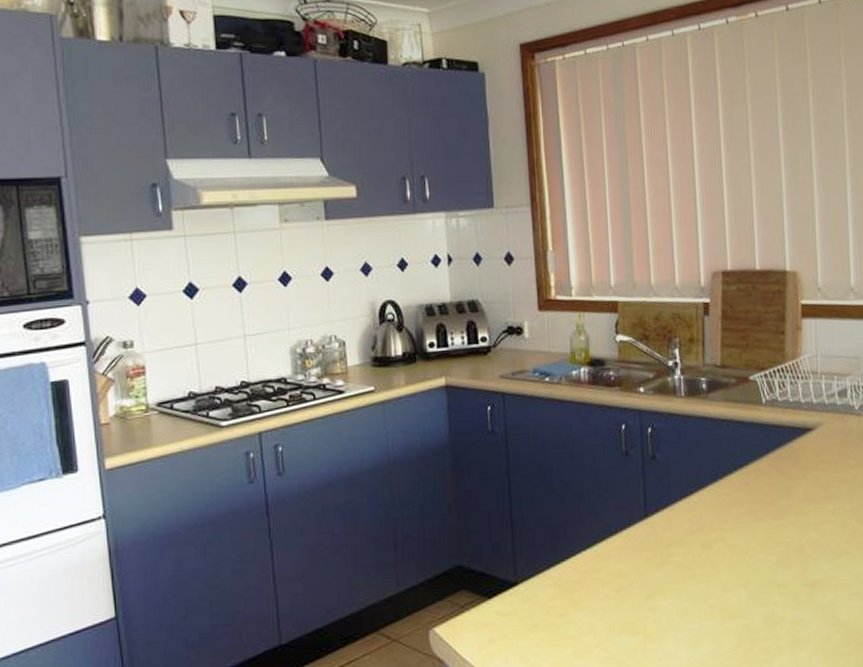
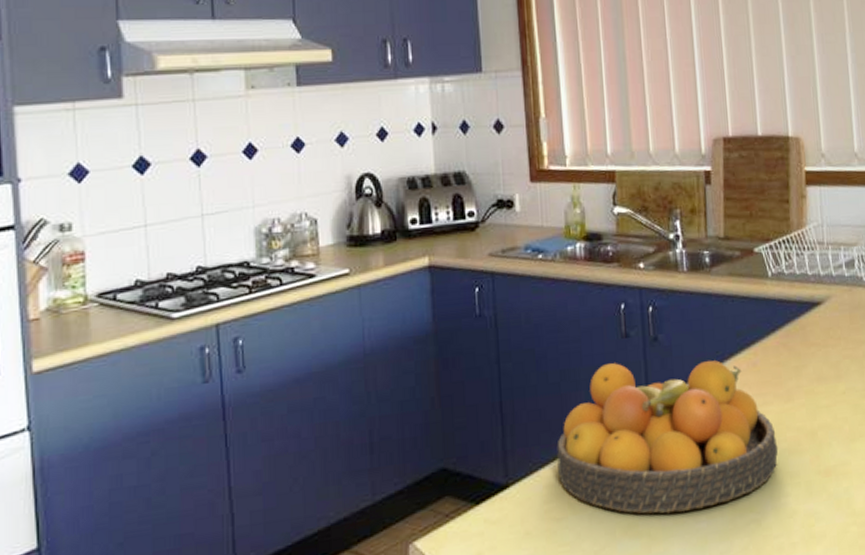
fruit bowl: none [561,478,768,615] -> present [557,360,779,514]

